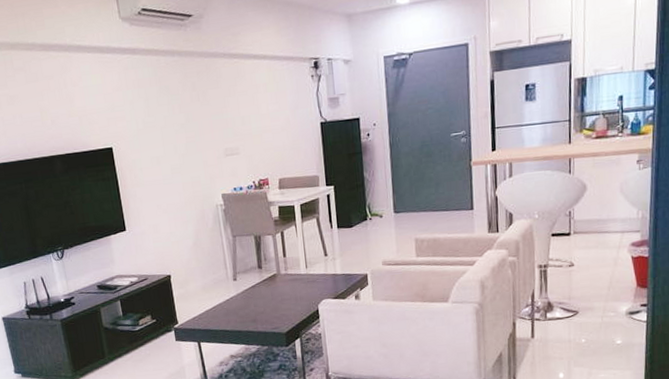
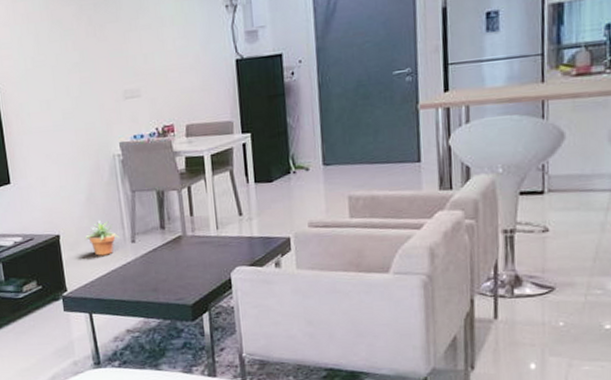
potted plant: none [193,261,223,293] -> present [85,220,120,256]

